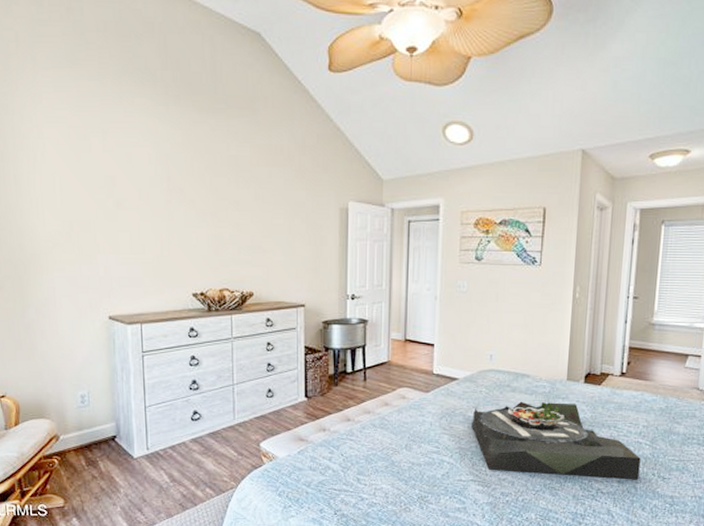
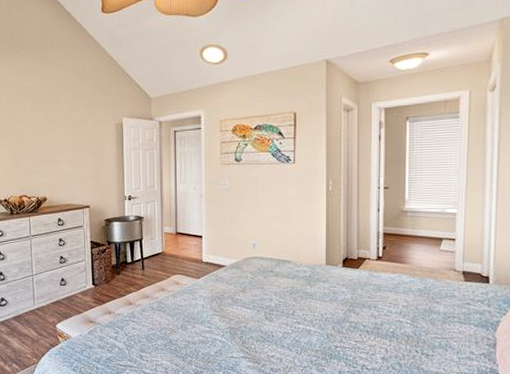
serving tray: present [472,401,641,480] -> none [240,285,403,357]

